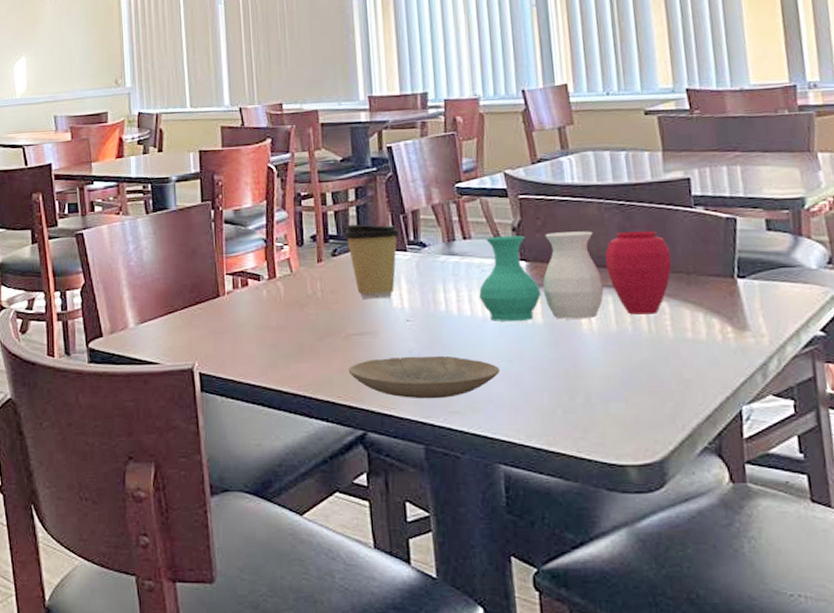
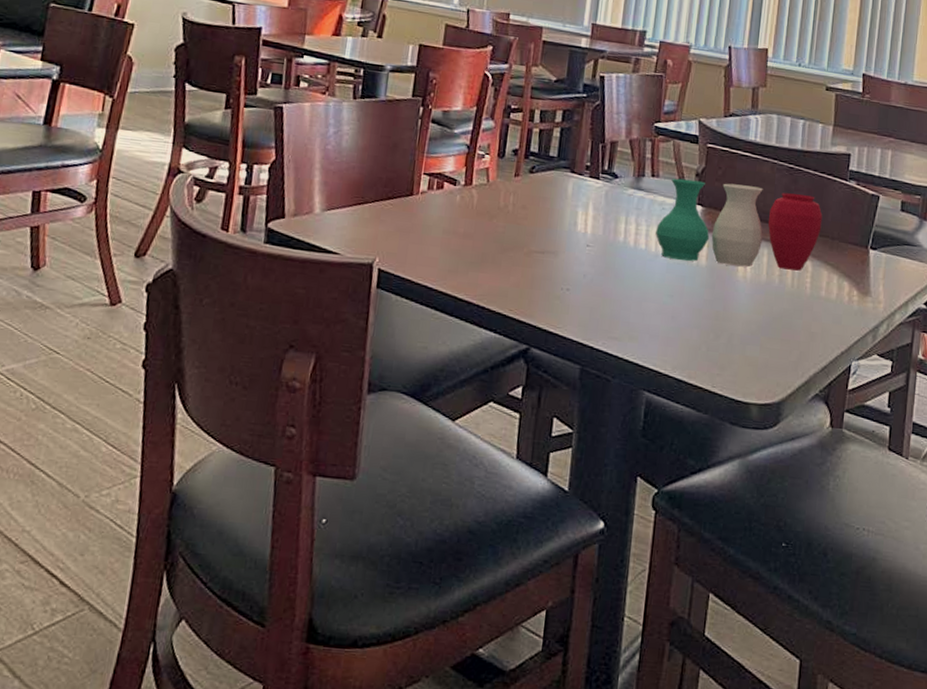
coffee cup: present [343,224,401,300] -> none [543,144,597,221]
plate: present [348,355,500,399] -> none [523,278,660,324]

